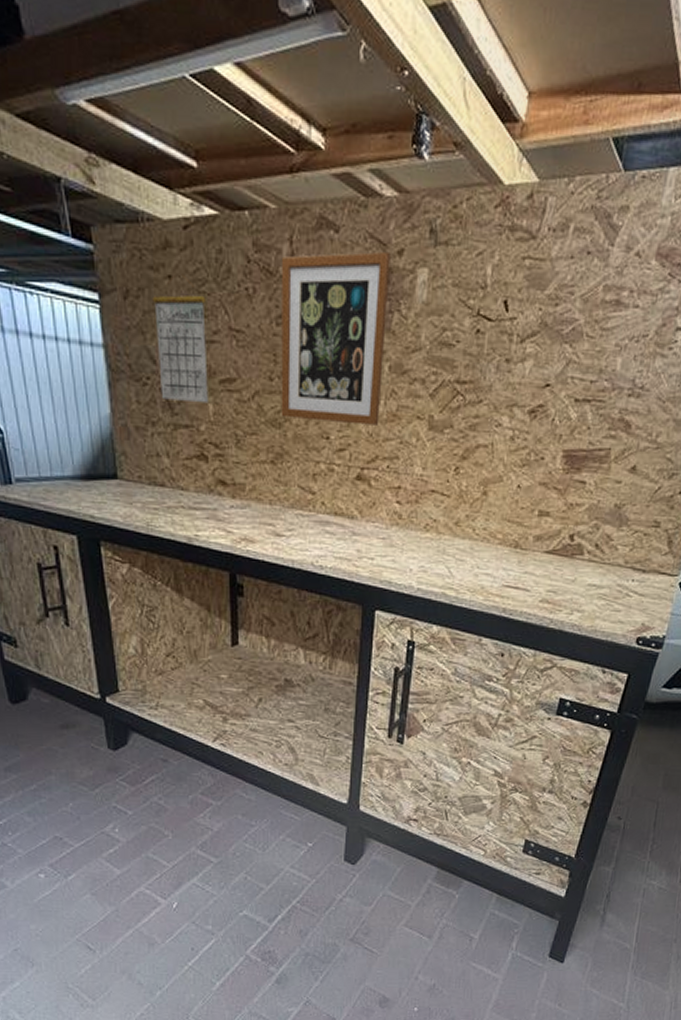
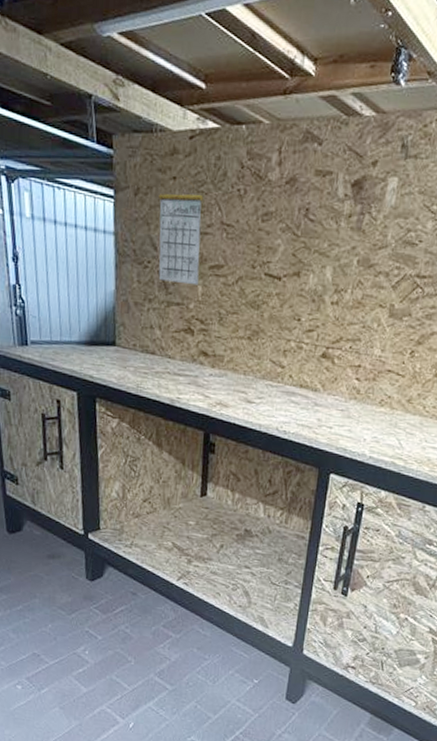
wall art: present [281,251,390,425] -> none [259,162,366,311]

